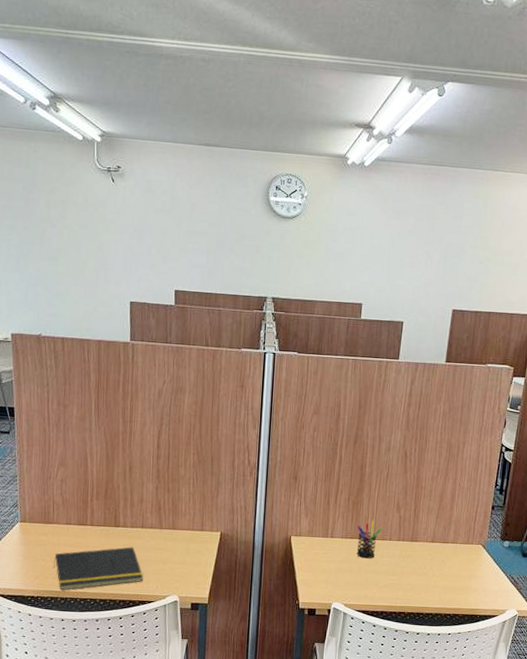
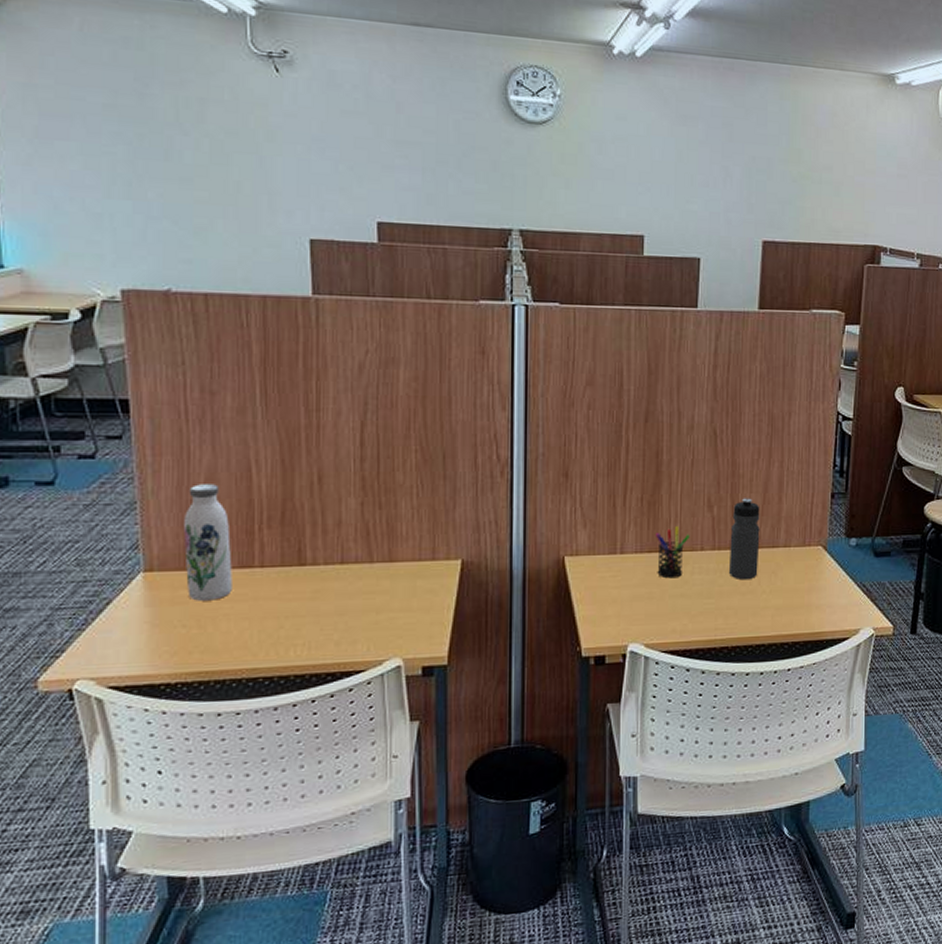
water bottle: none [44,467,74,545] -> present [183,484,232,601]
notepad: present [53,547,143,591] -> none [200,593,346,670]
water bottle: none [409,504,436,565] -> present [728,498,760,581]

